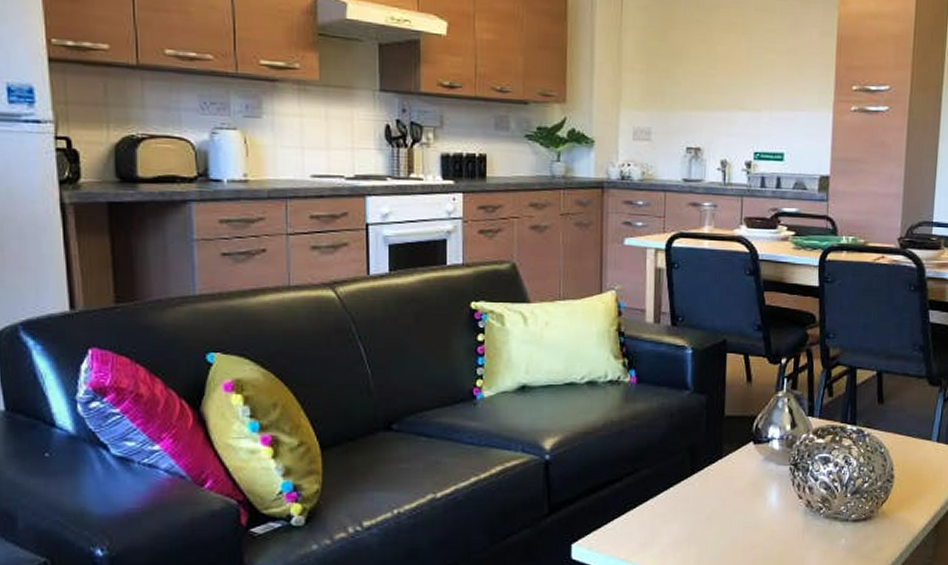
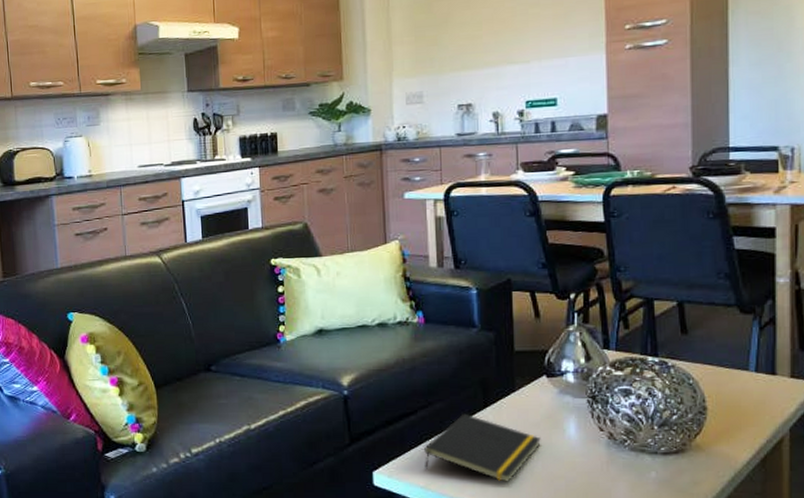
notepad: none [627,480,744,554] -> present [424,413,541,483]

